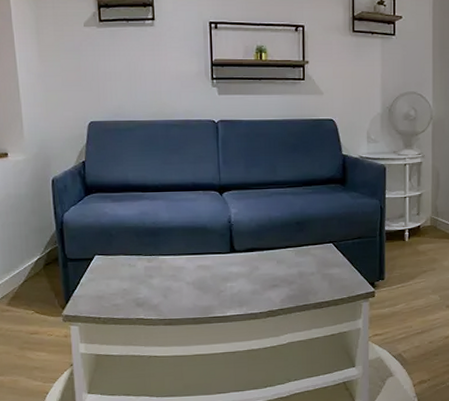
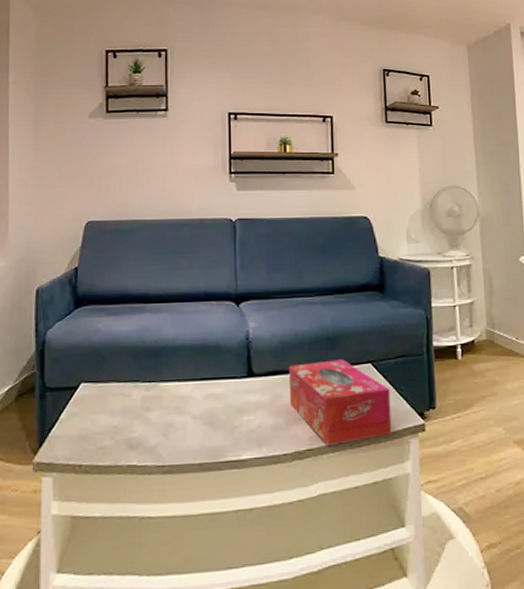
tissue box: none [264,240,348,306] -> present [288,359,392,445]

